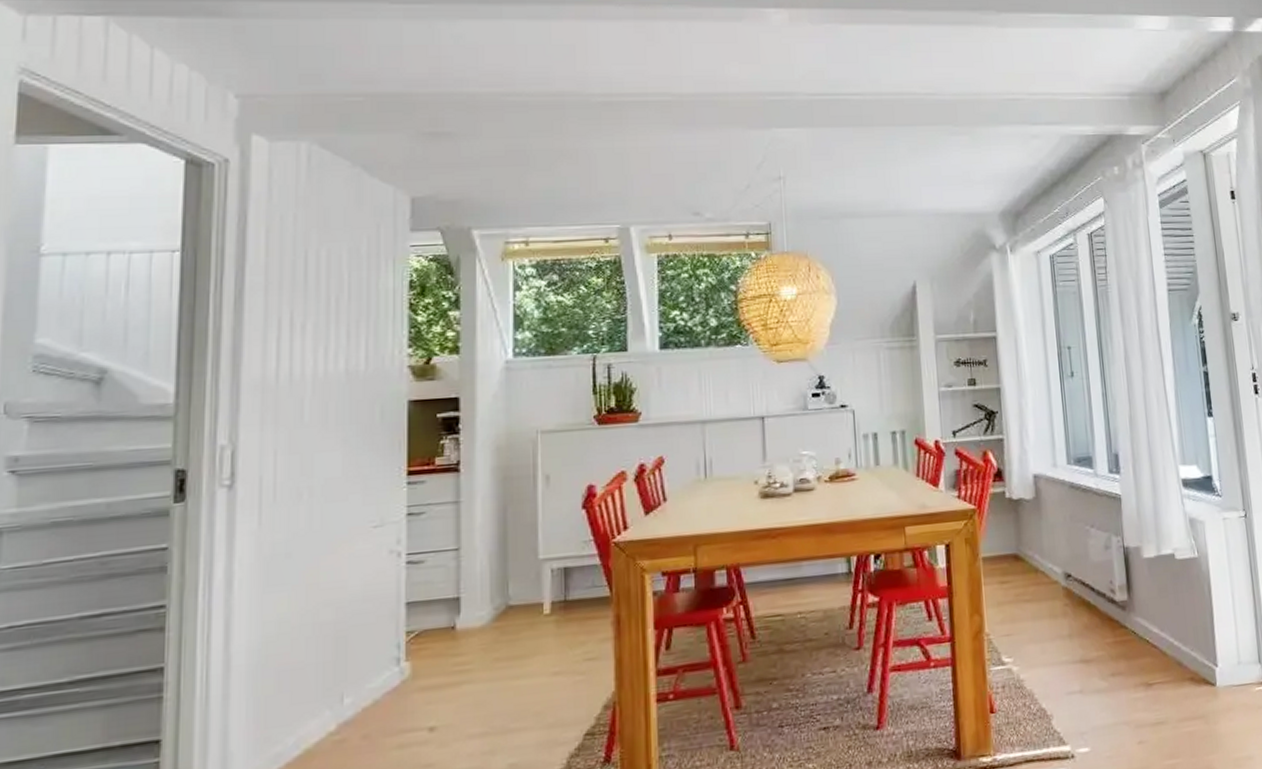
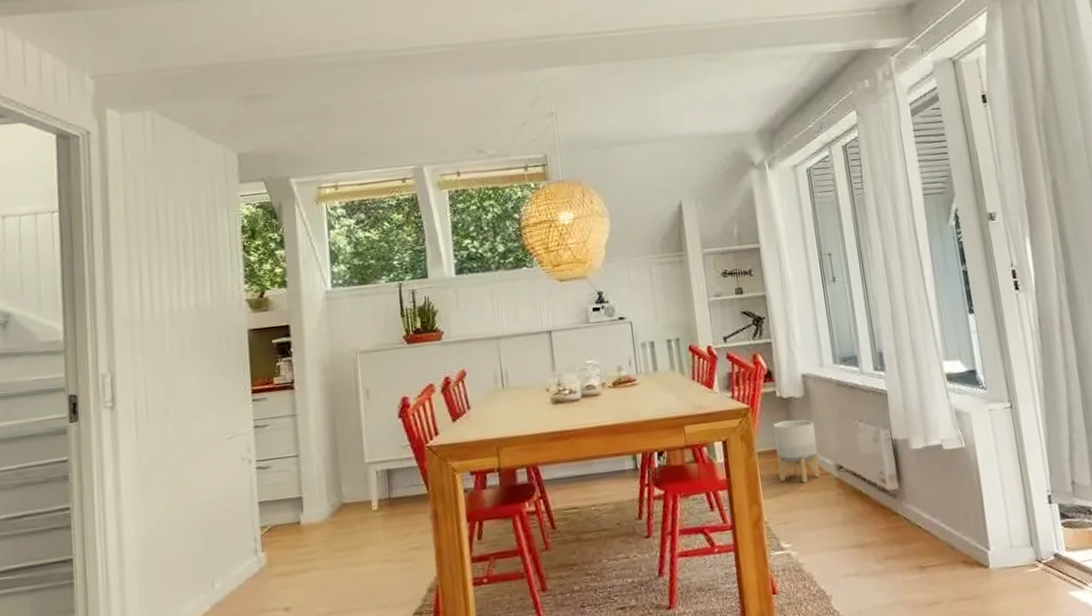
planter: none [1000,523,1048,592] -> present [773,419,820,483]

